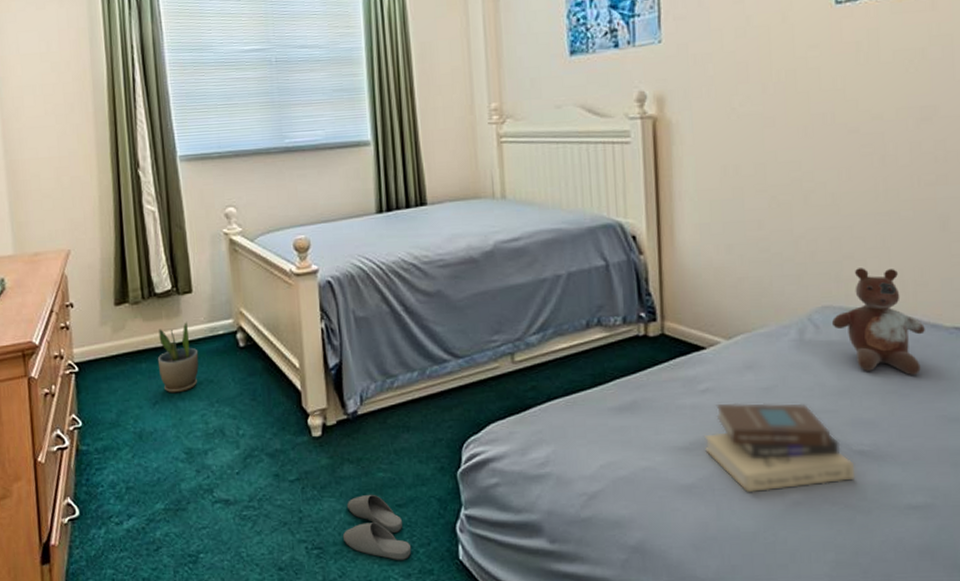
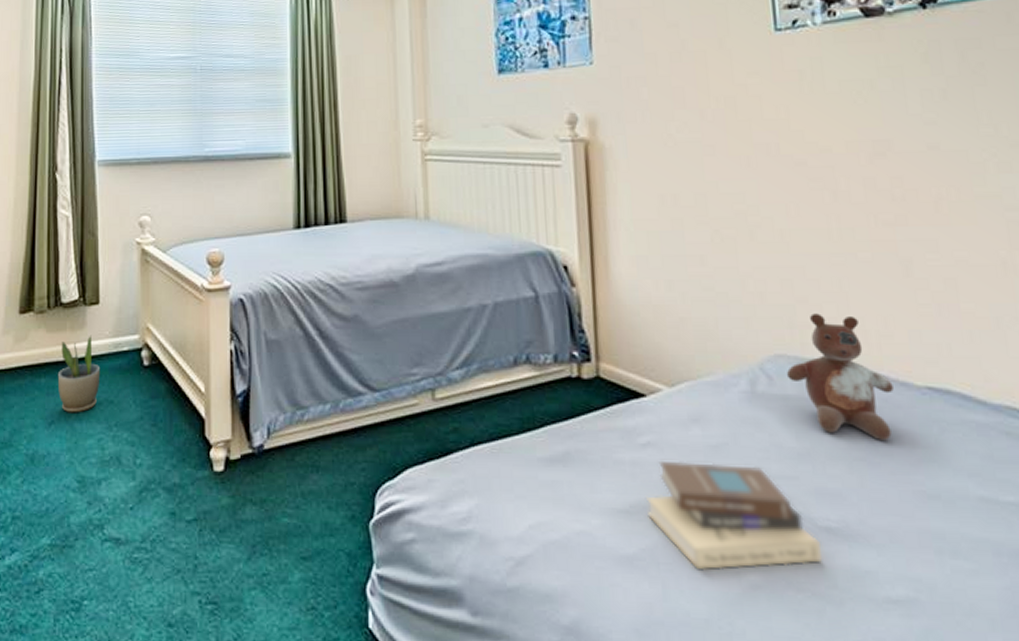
slippers: present [342,494,412,560] -> none [240,542,316,624]

